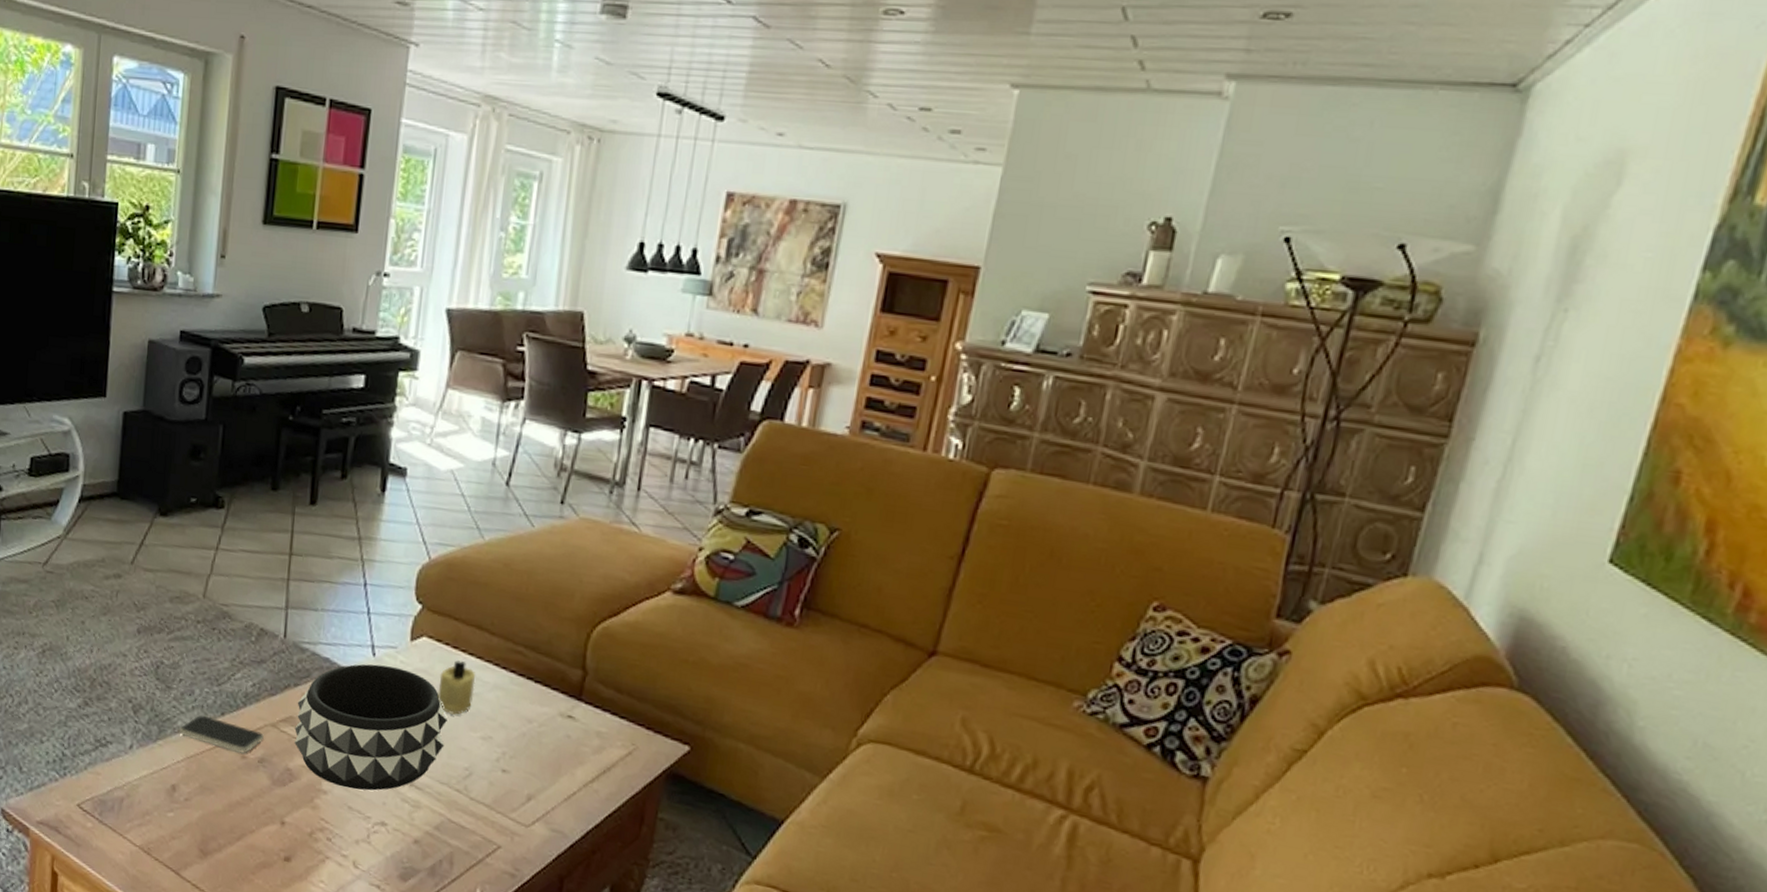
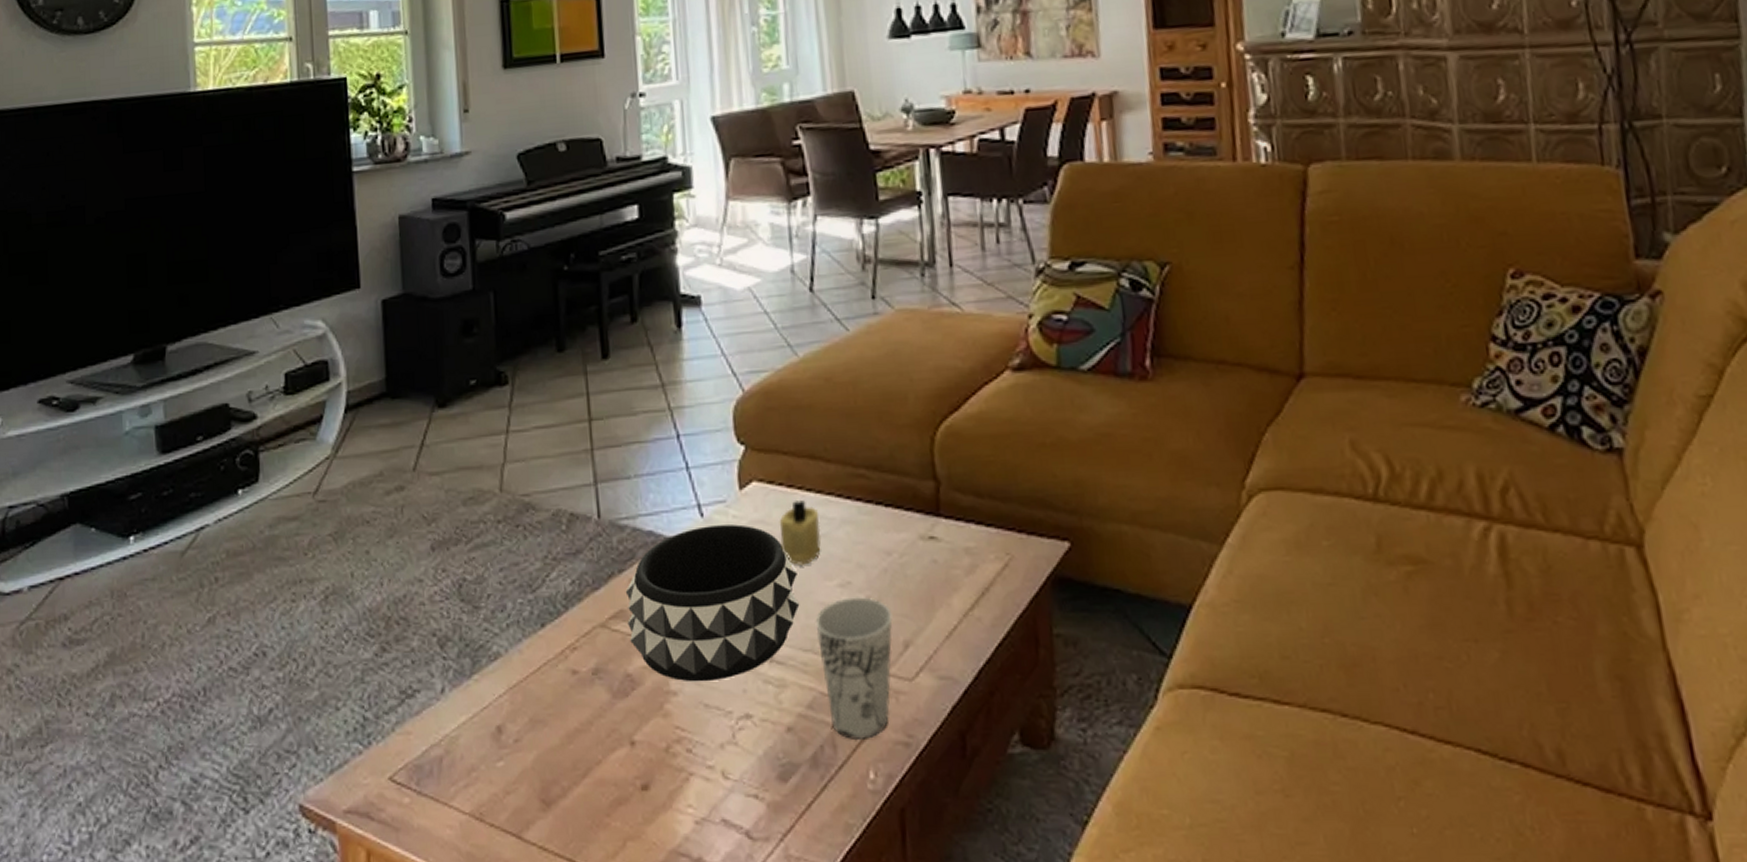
smartphone: present [179,715,265,754] -> none [495,632,595,669]
cup: none [453,749,522,864] -> present [815,597,893,741]

